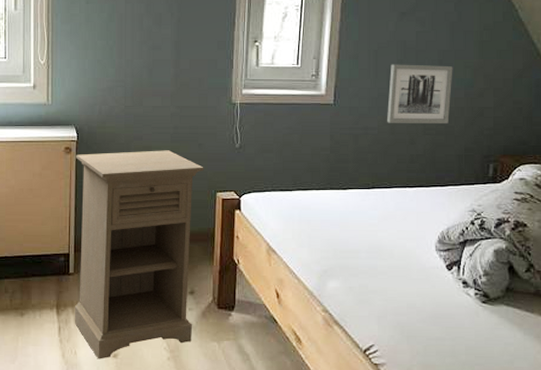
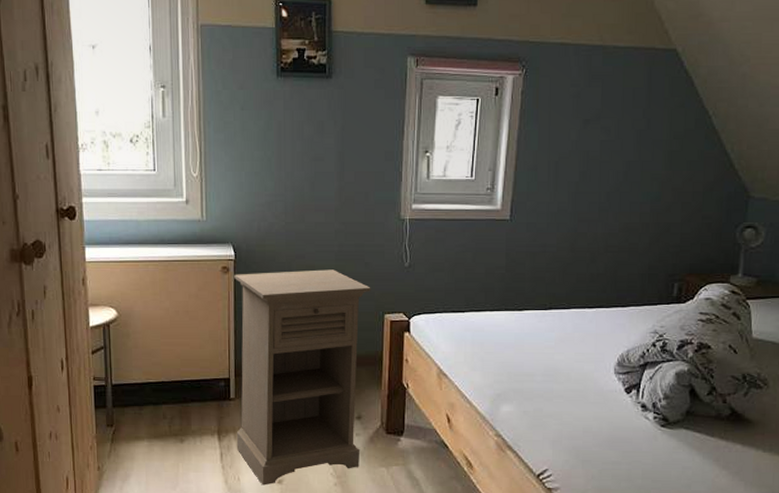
wall art: present [387,64,453,123] -> none [567,176,639,240]

